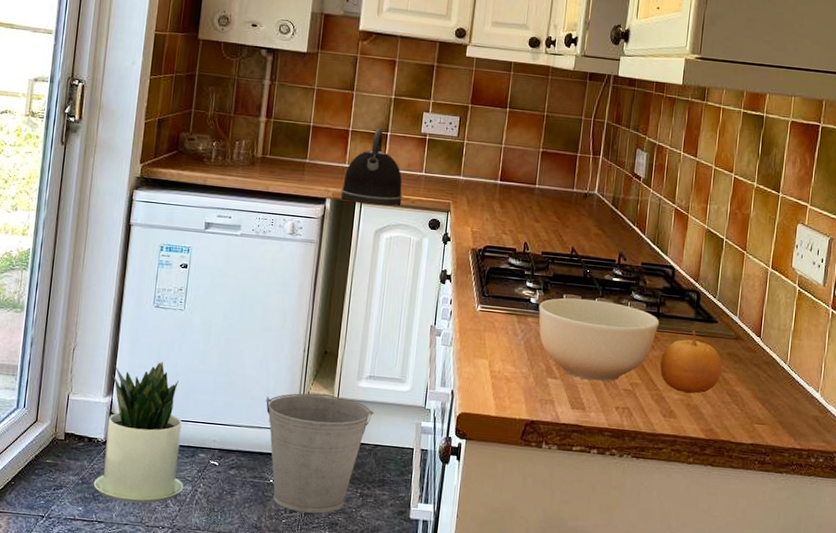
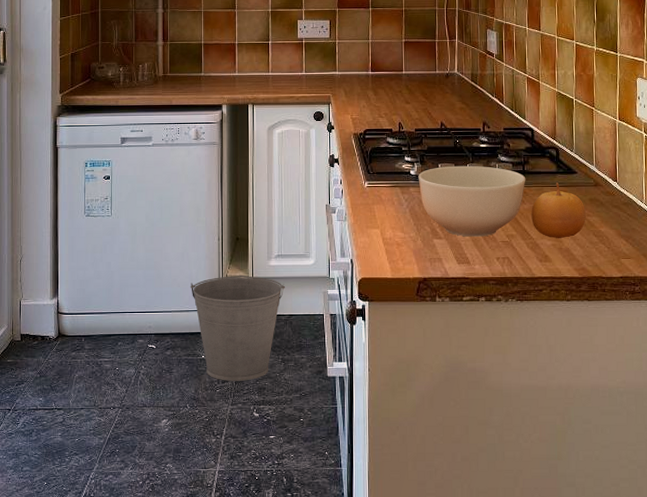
planter: present [93,362,183,504] -> none [50,263,127,389]
kettle: present [341,127,403,206] -> none [234,37,288,106]

